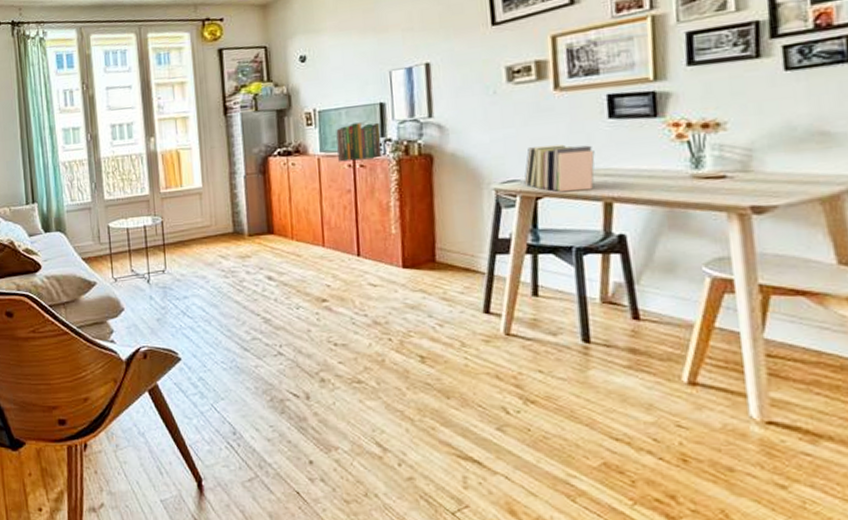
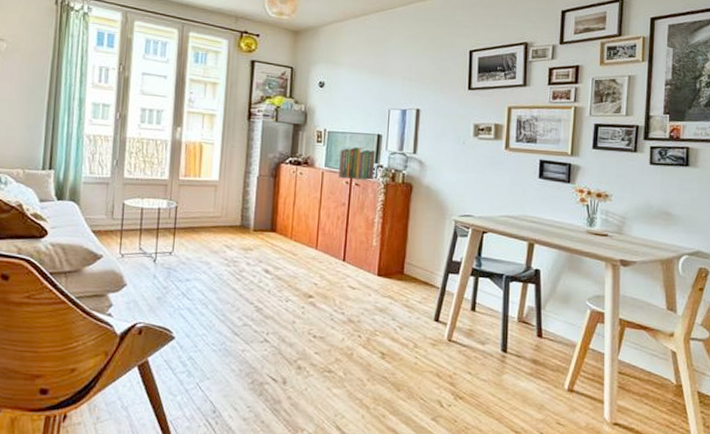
books: present [524,144,595,193] -> none [476,191,527,232]

